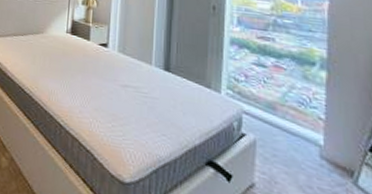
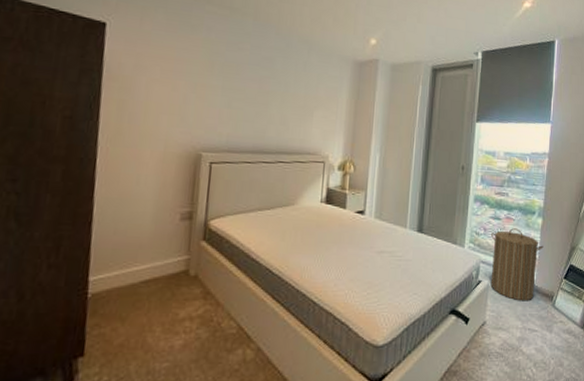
laundry hamper: none [255,78,332,171] -> present [490,228,544,301]

